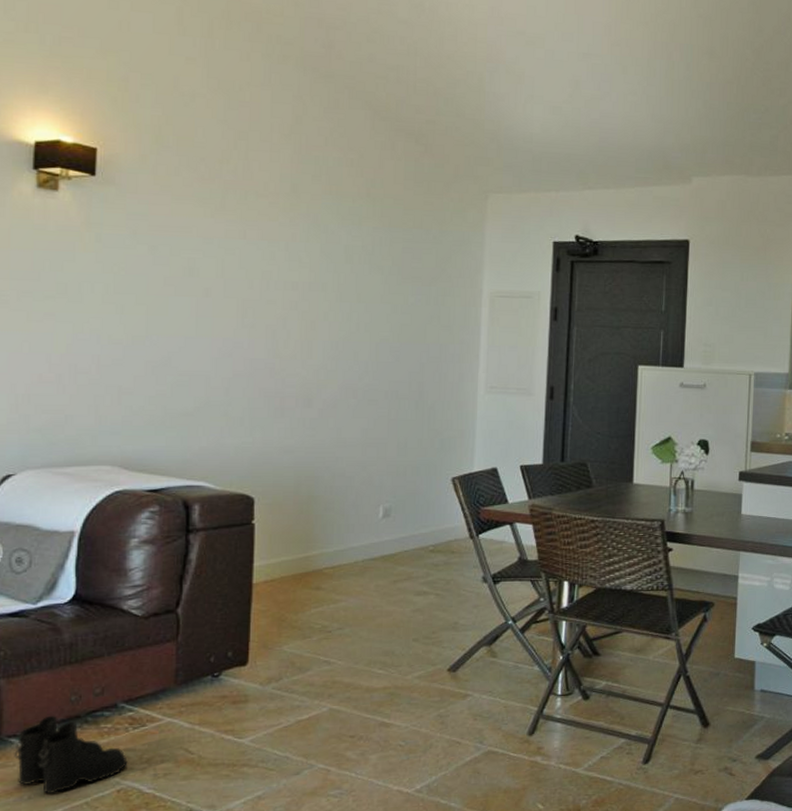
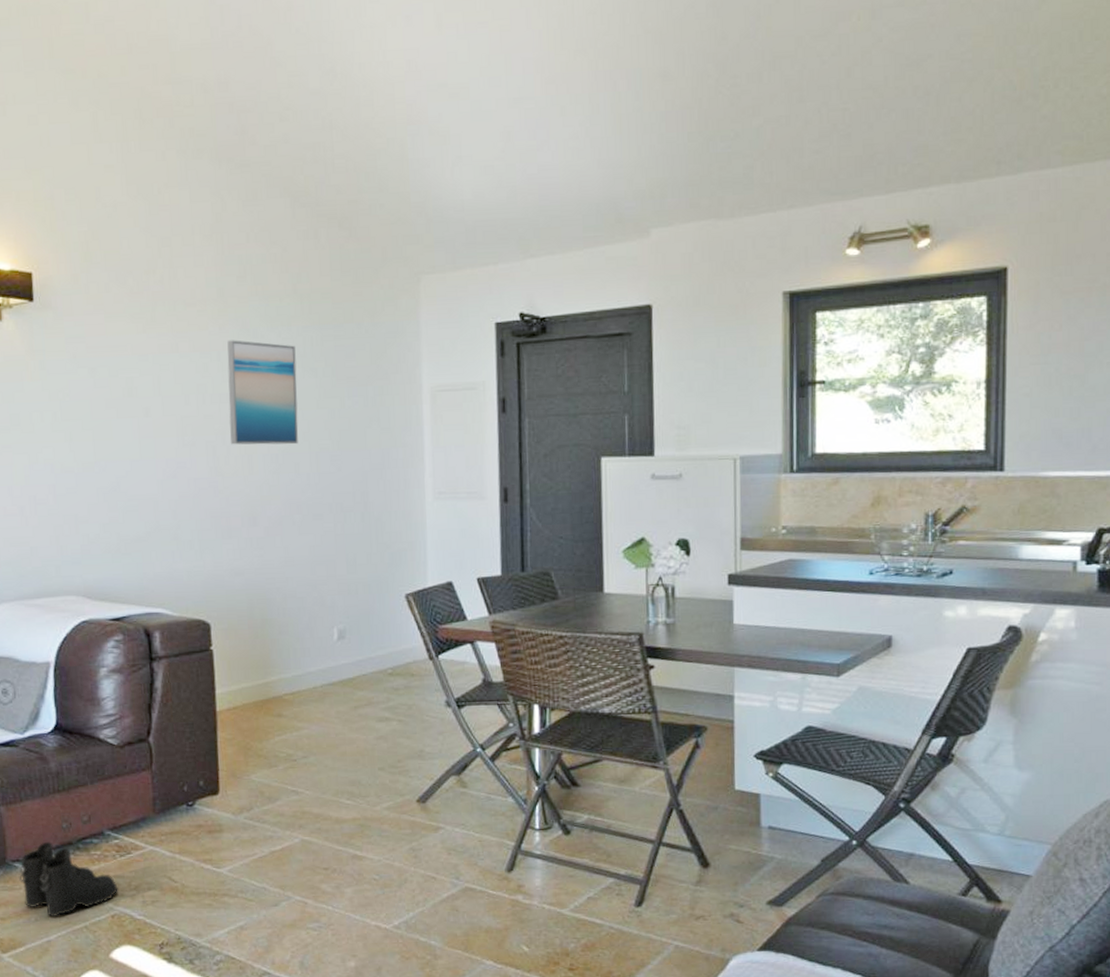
wall art: none [291,232,364,334] -> present [227,340,299,445]

